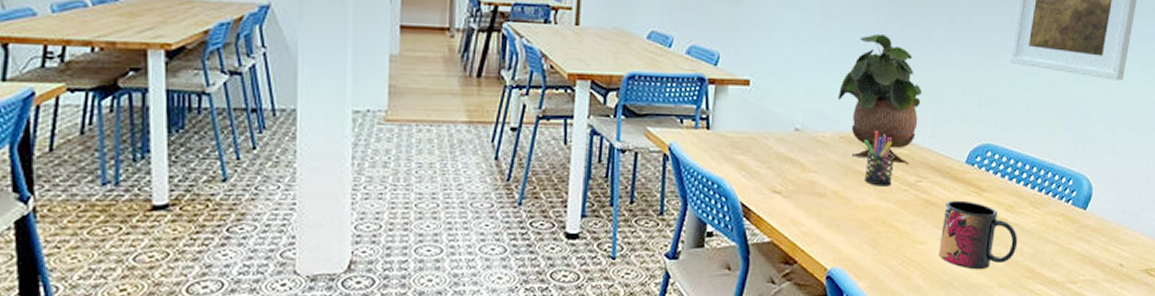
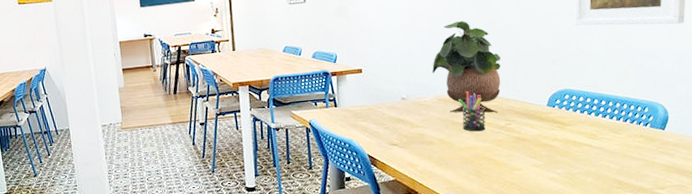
mug: present [938,200,1018,269] -> none [533,134,604,186]

